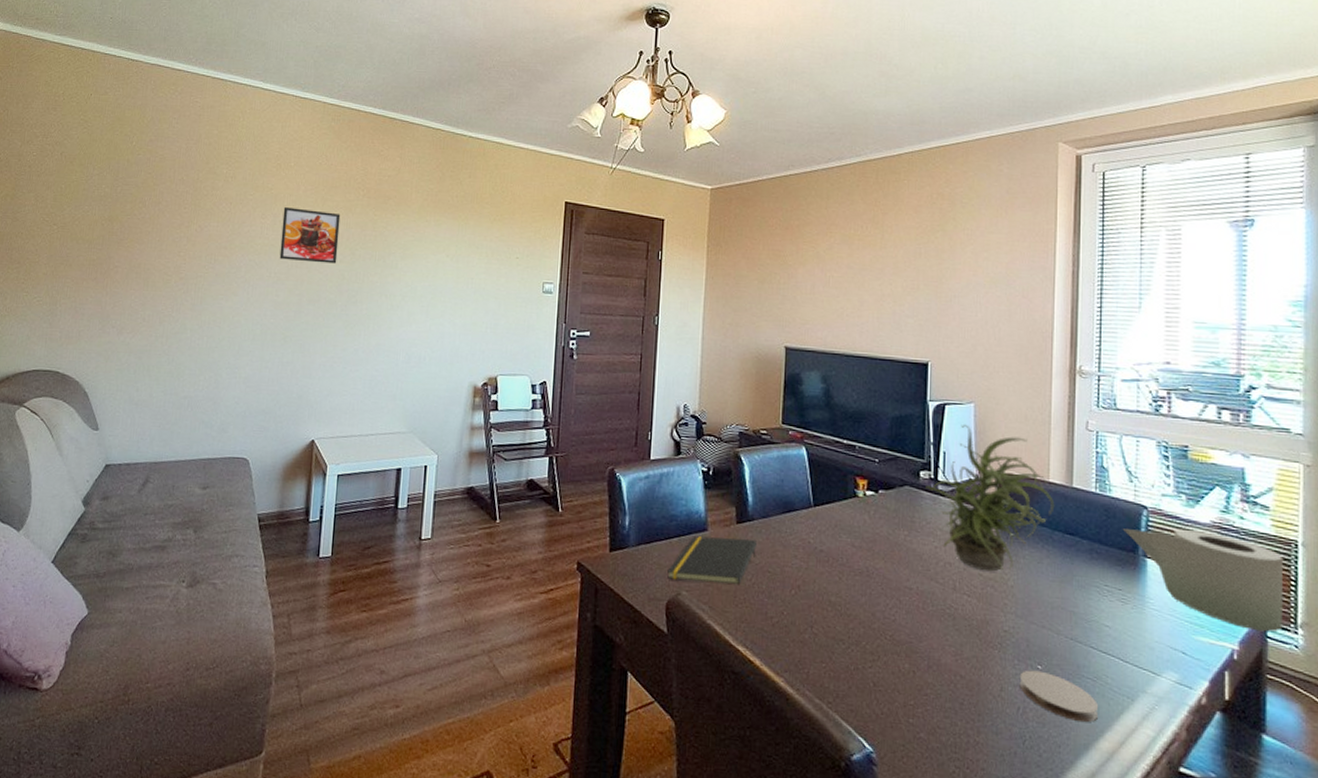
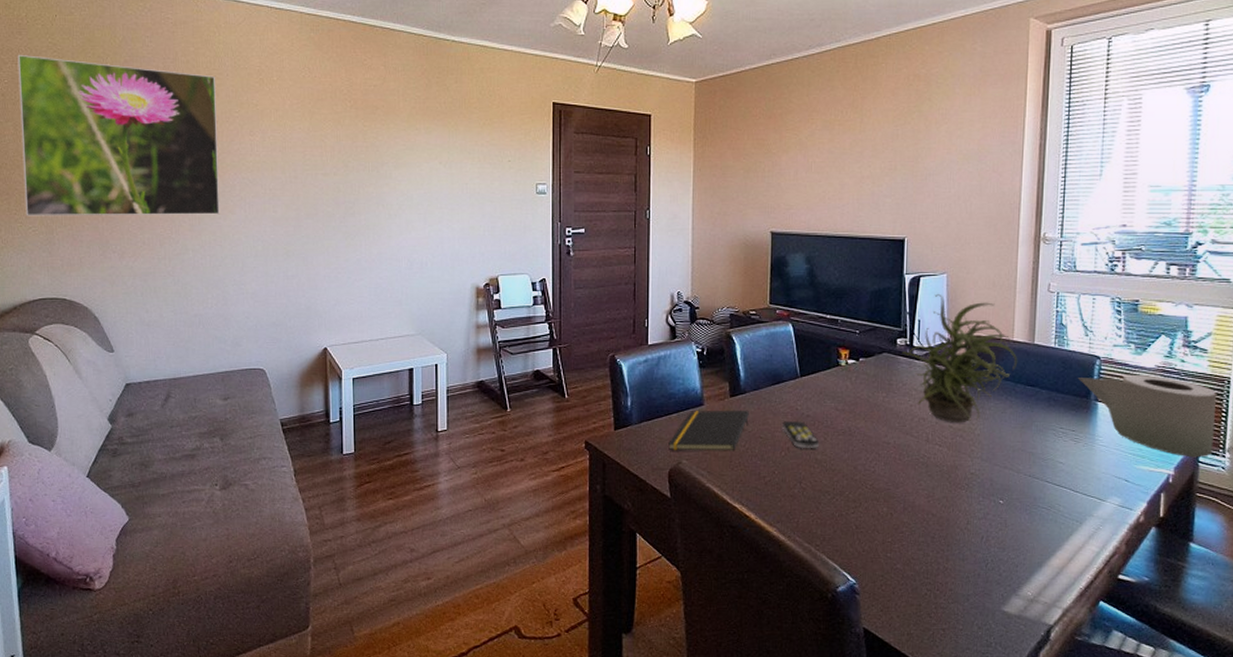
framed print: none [33,129,234,296] -> present [17,54,220,216]
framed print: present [279,207,341,264] -> none [271,123,331,177]
remote control: none [793,555,833,590] -> present [783,420,819,449]
coaster: present [1019,670,1098,723] -> none [983,505,1051,545]

